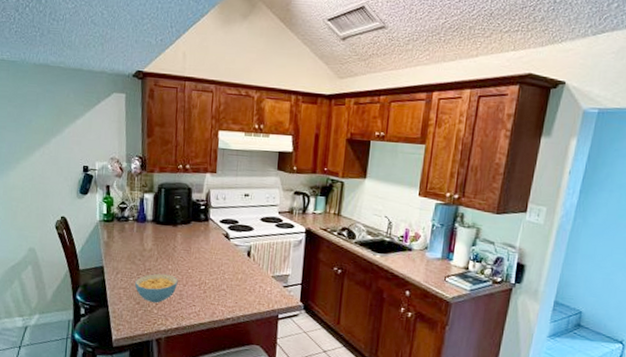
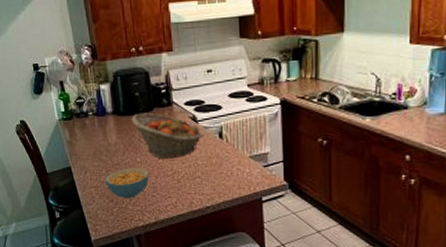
fruit basket: none [168,224,233,270] -> present [131,112,202,159]

